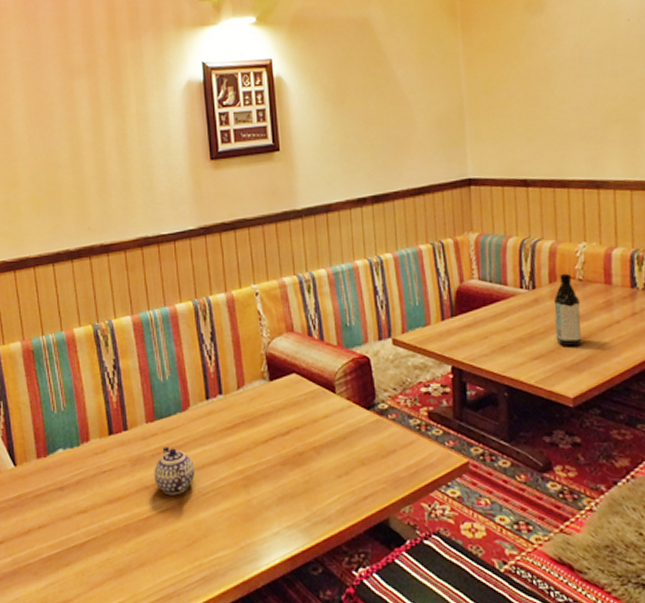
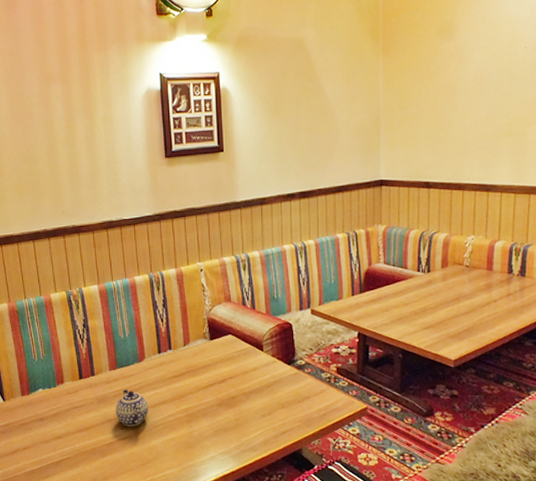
water bottle: present [553,273,582,346] -> none [443,260,466,319]

